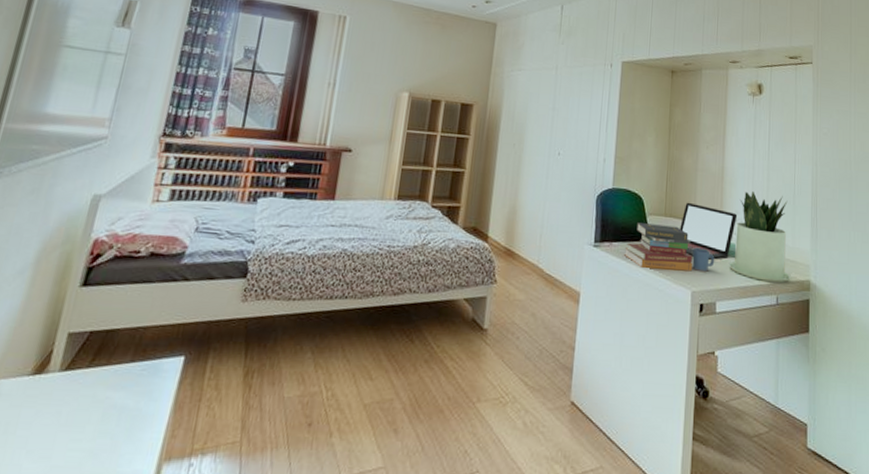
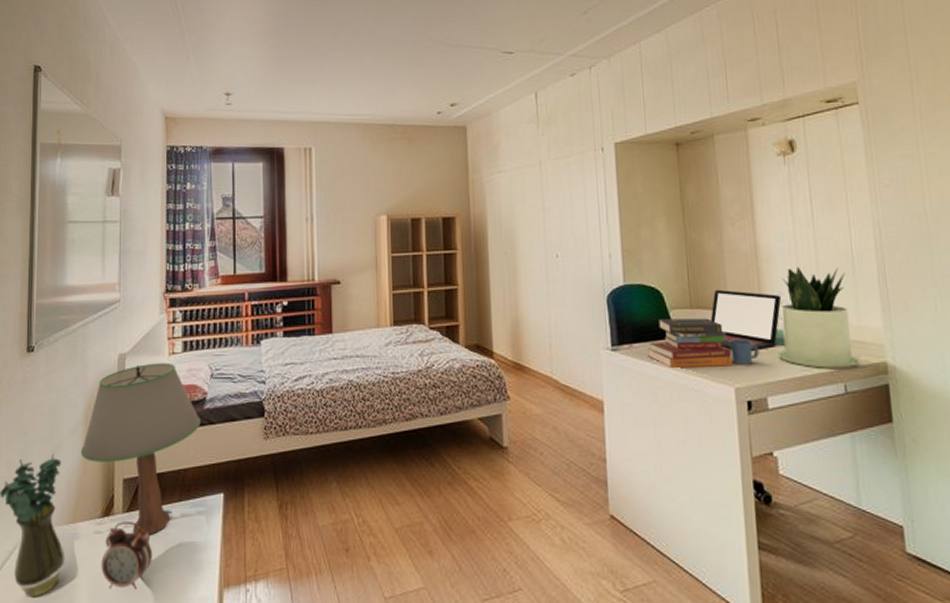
alarm clock: none [17,381,89,460] -> present [101,521,152,589]
table lamp: none [21,208,175,398] -> present [80,362,201,535]

